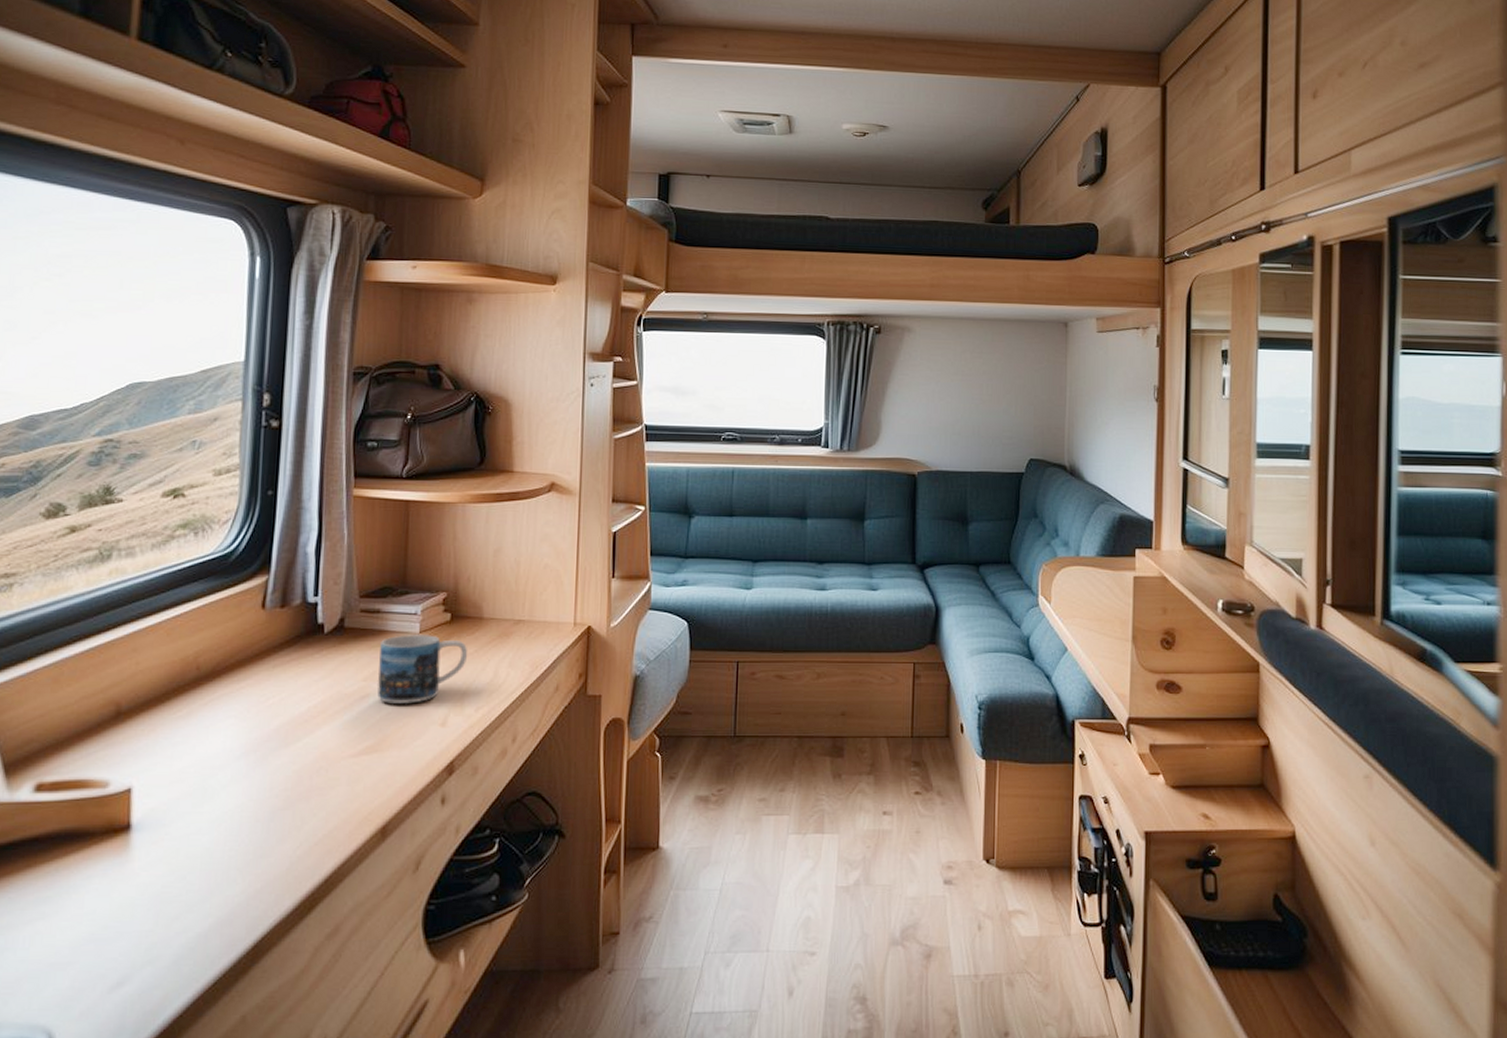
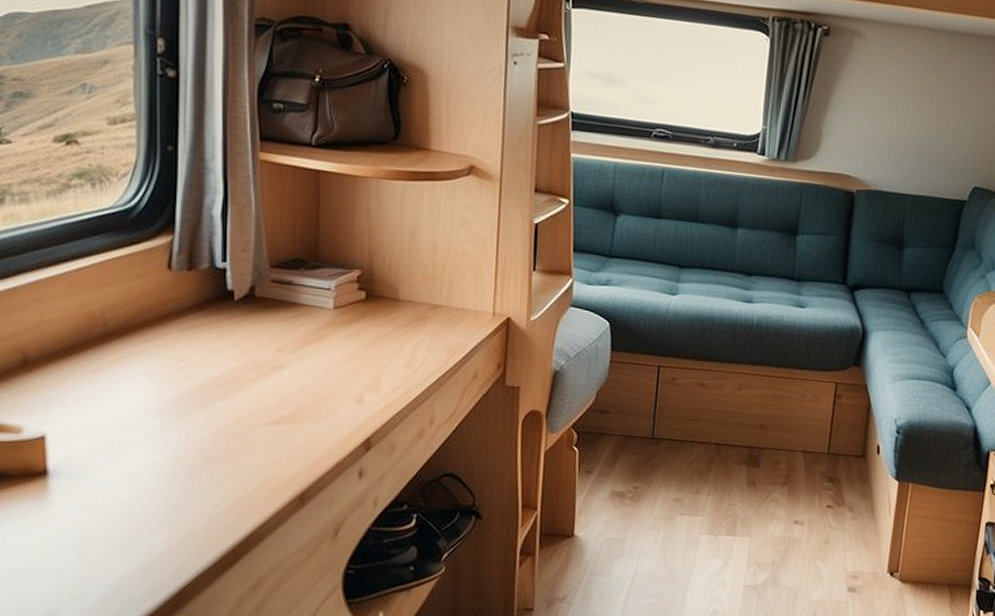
mug: present [377,635,468,704] -> none [291,309,384,378]

